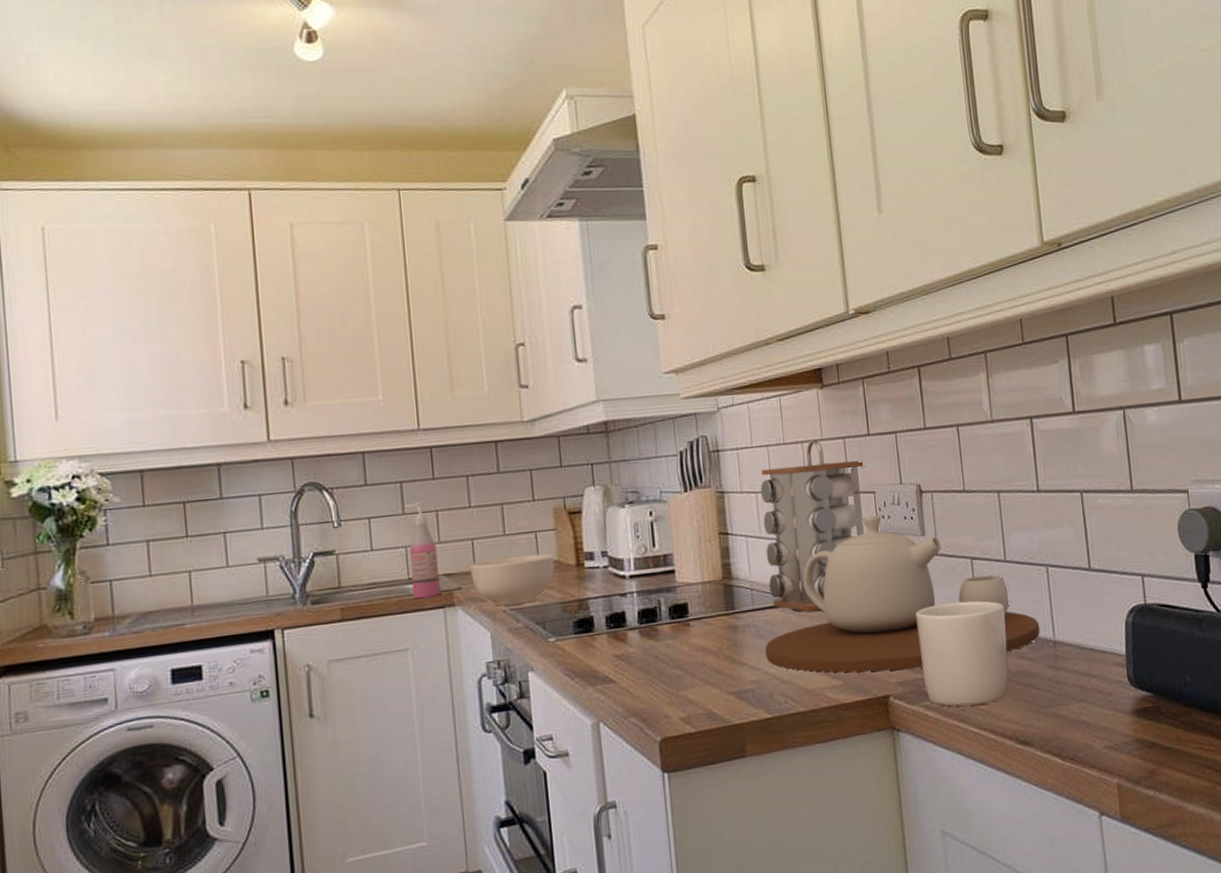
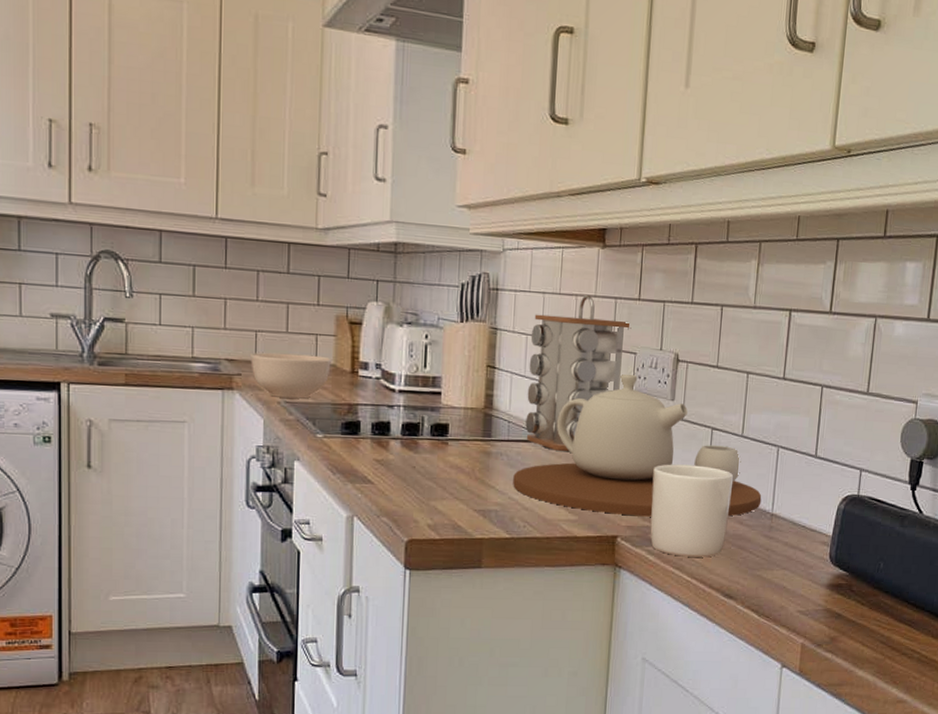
soap dispenser: present [404,502,441,600] -> none [194,287,222,379]

